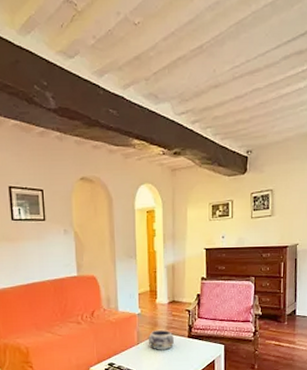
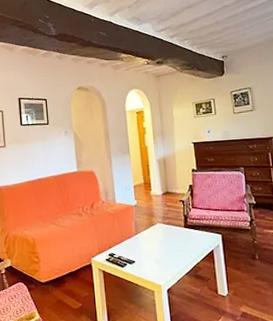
decorative bowl: present [149,329,174,350] -> none [146,220,171,240]

